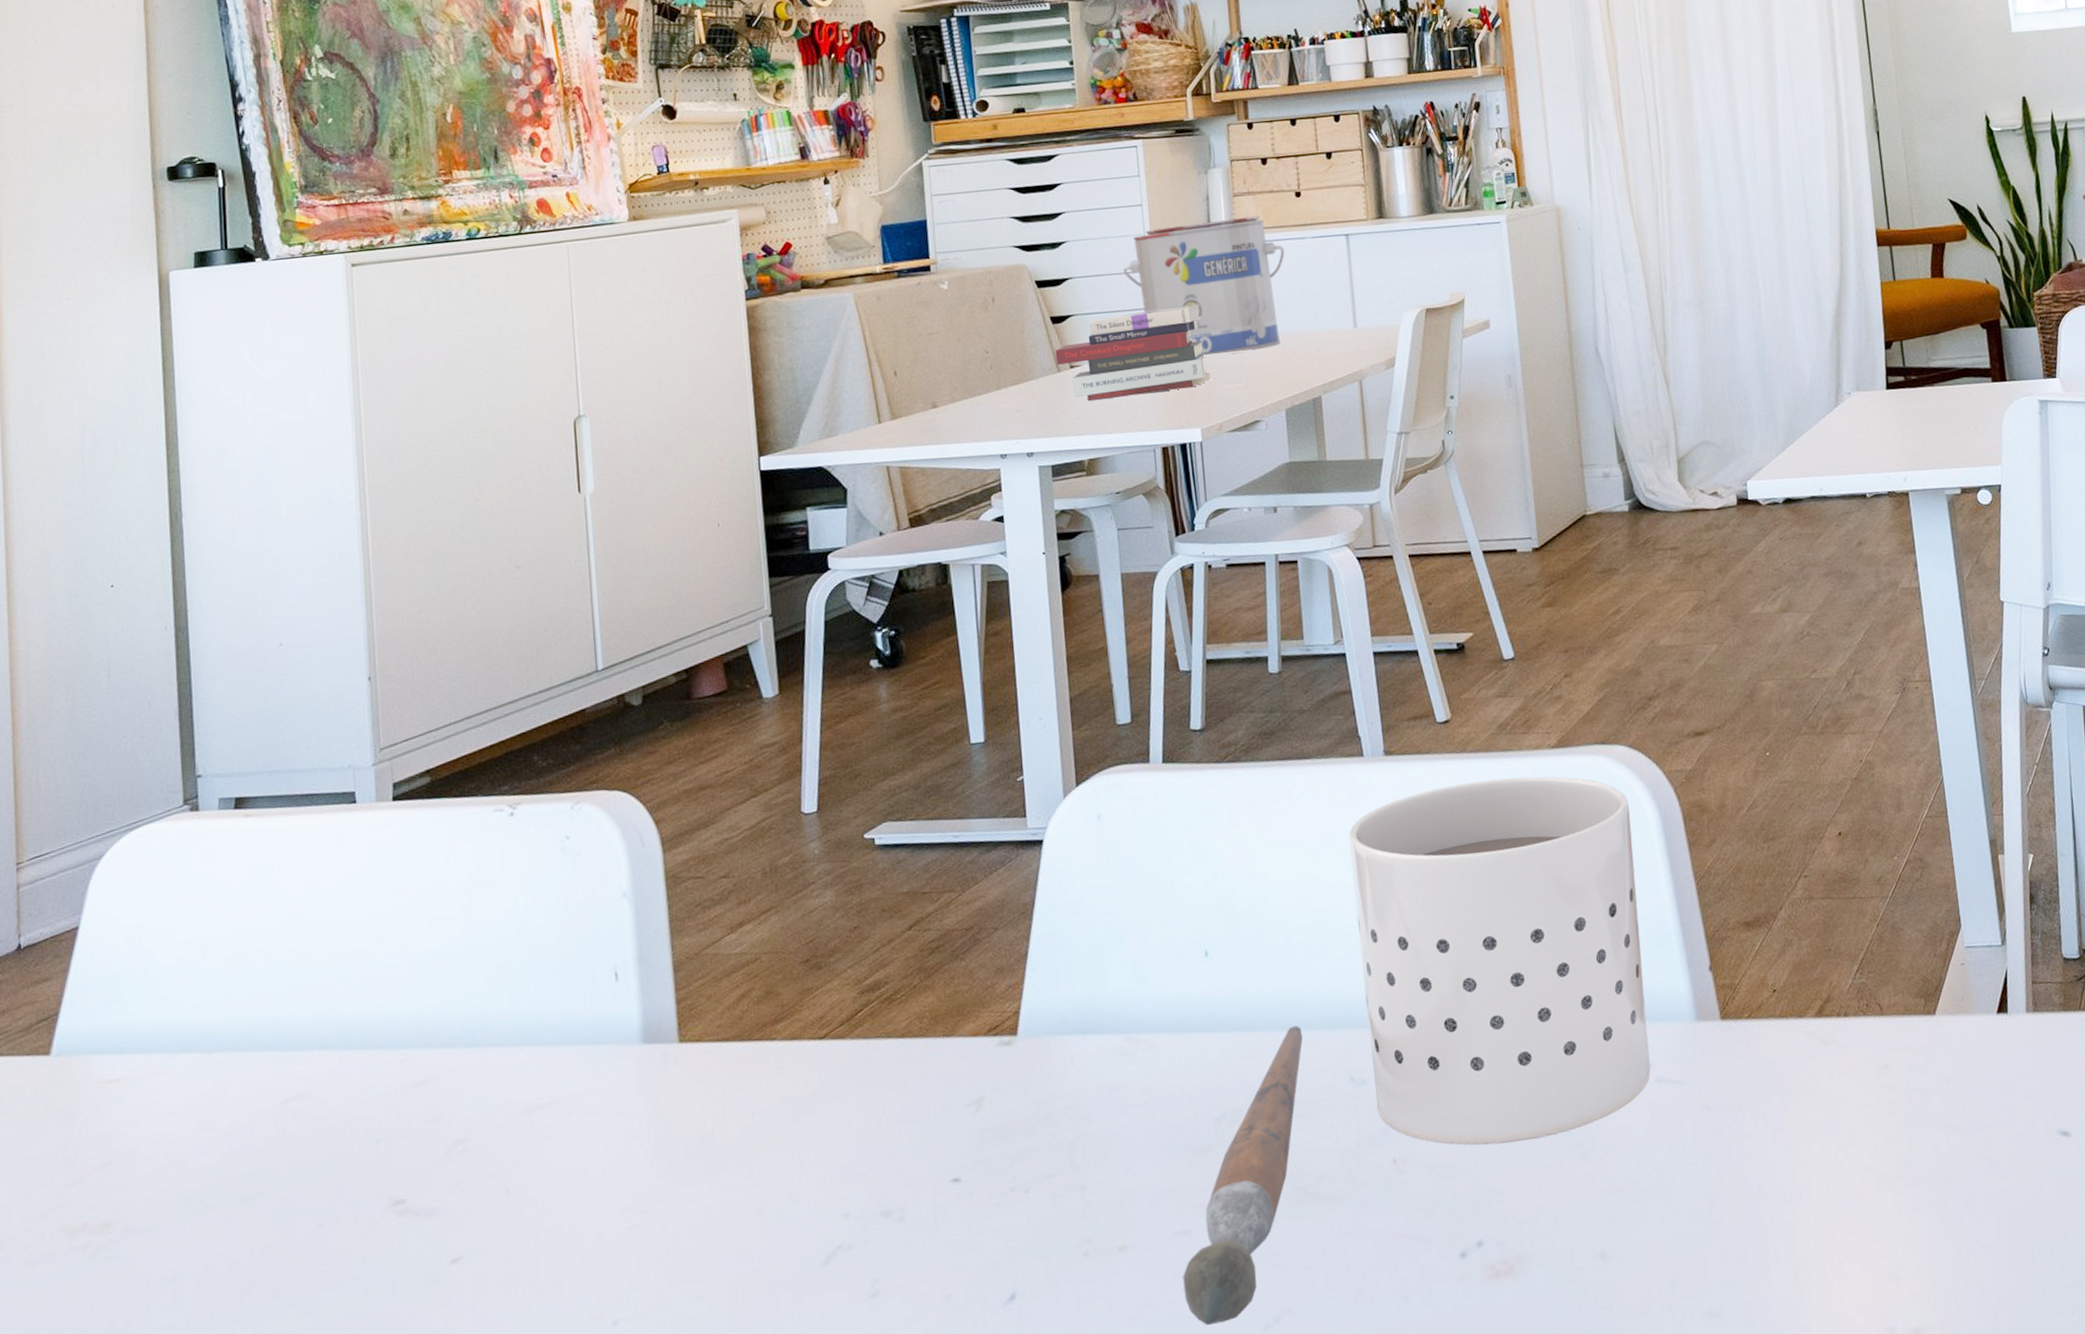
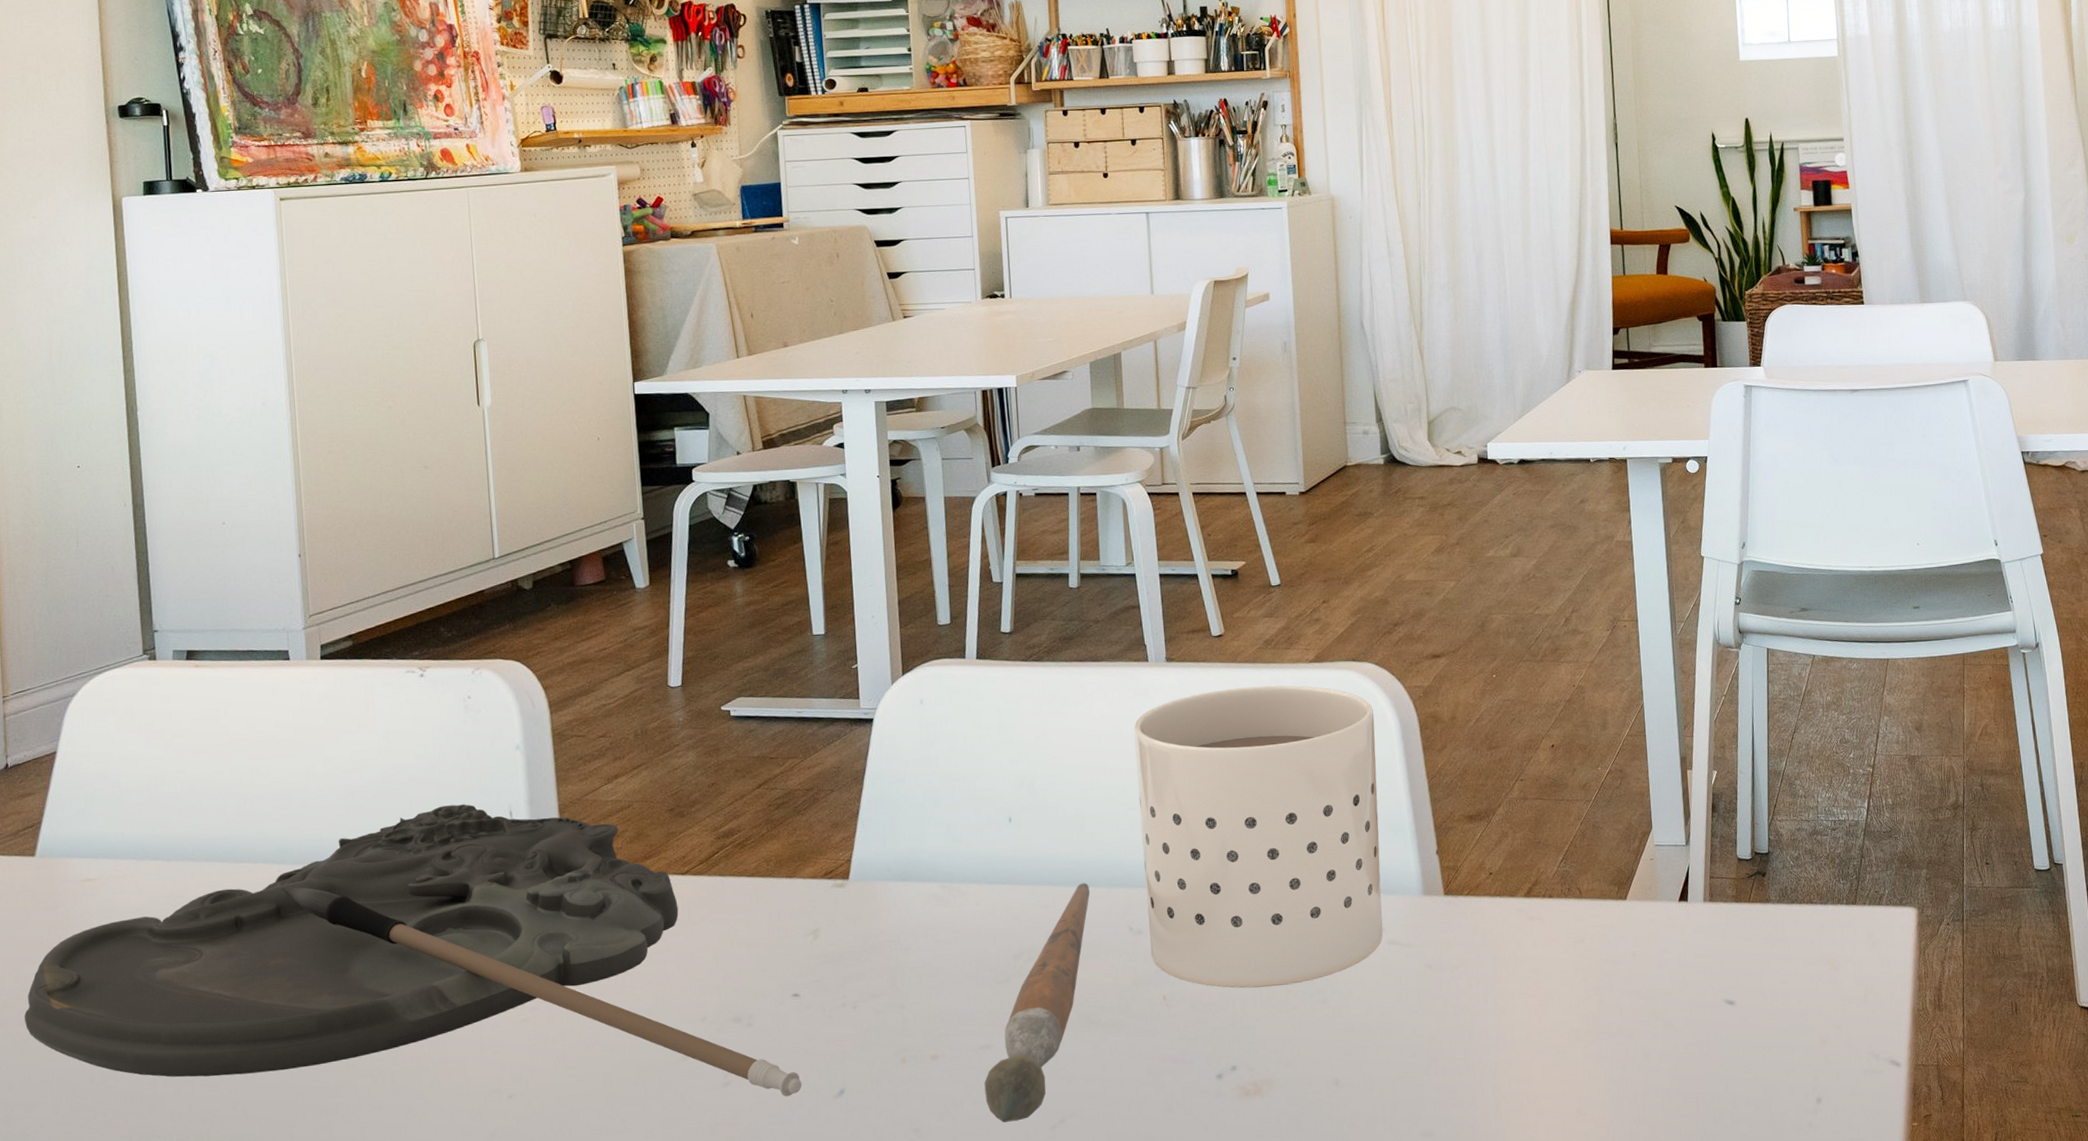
paint palette: none [32,966,965,1320] -> present [24,804,802,1097]
books: present [1055,304,1211,401] -> none [890,268,1026,347]
paint can: present [1123,215,1285,359] -> none [951,192,1093,315]

